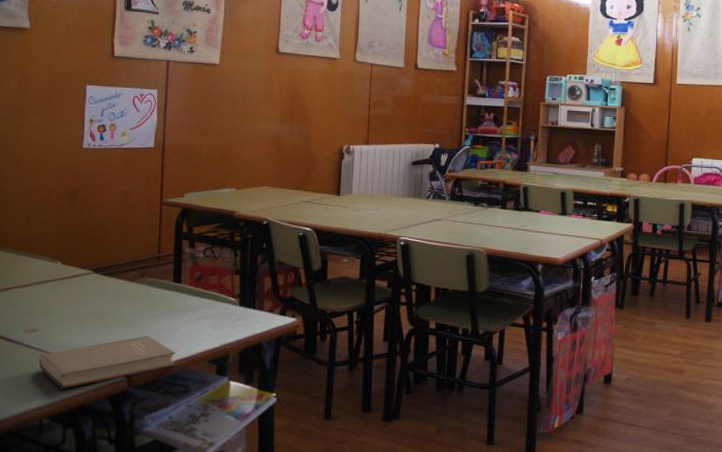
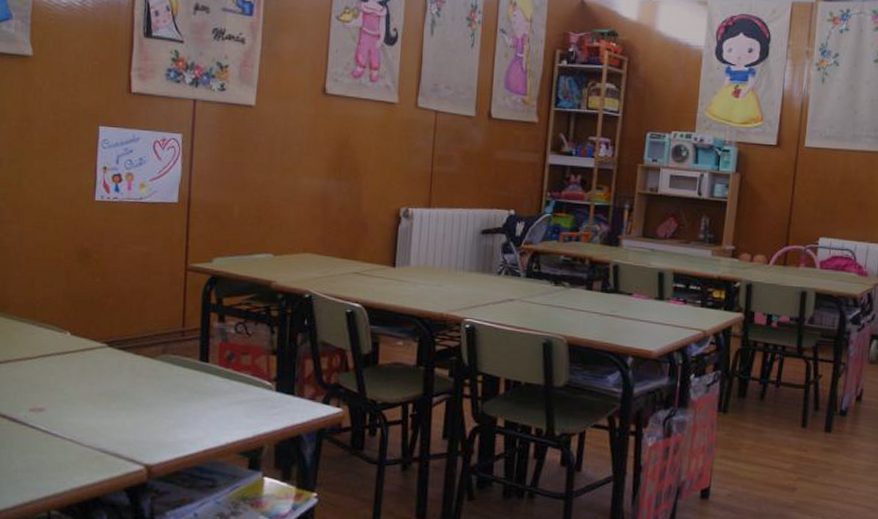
book: present [39,335,176,389] -> none [46,421,203,478]

